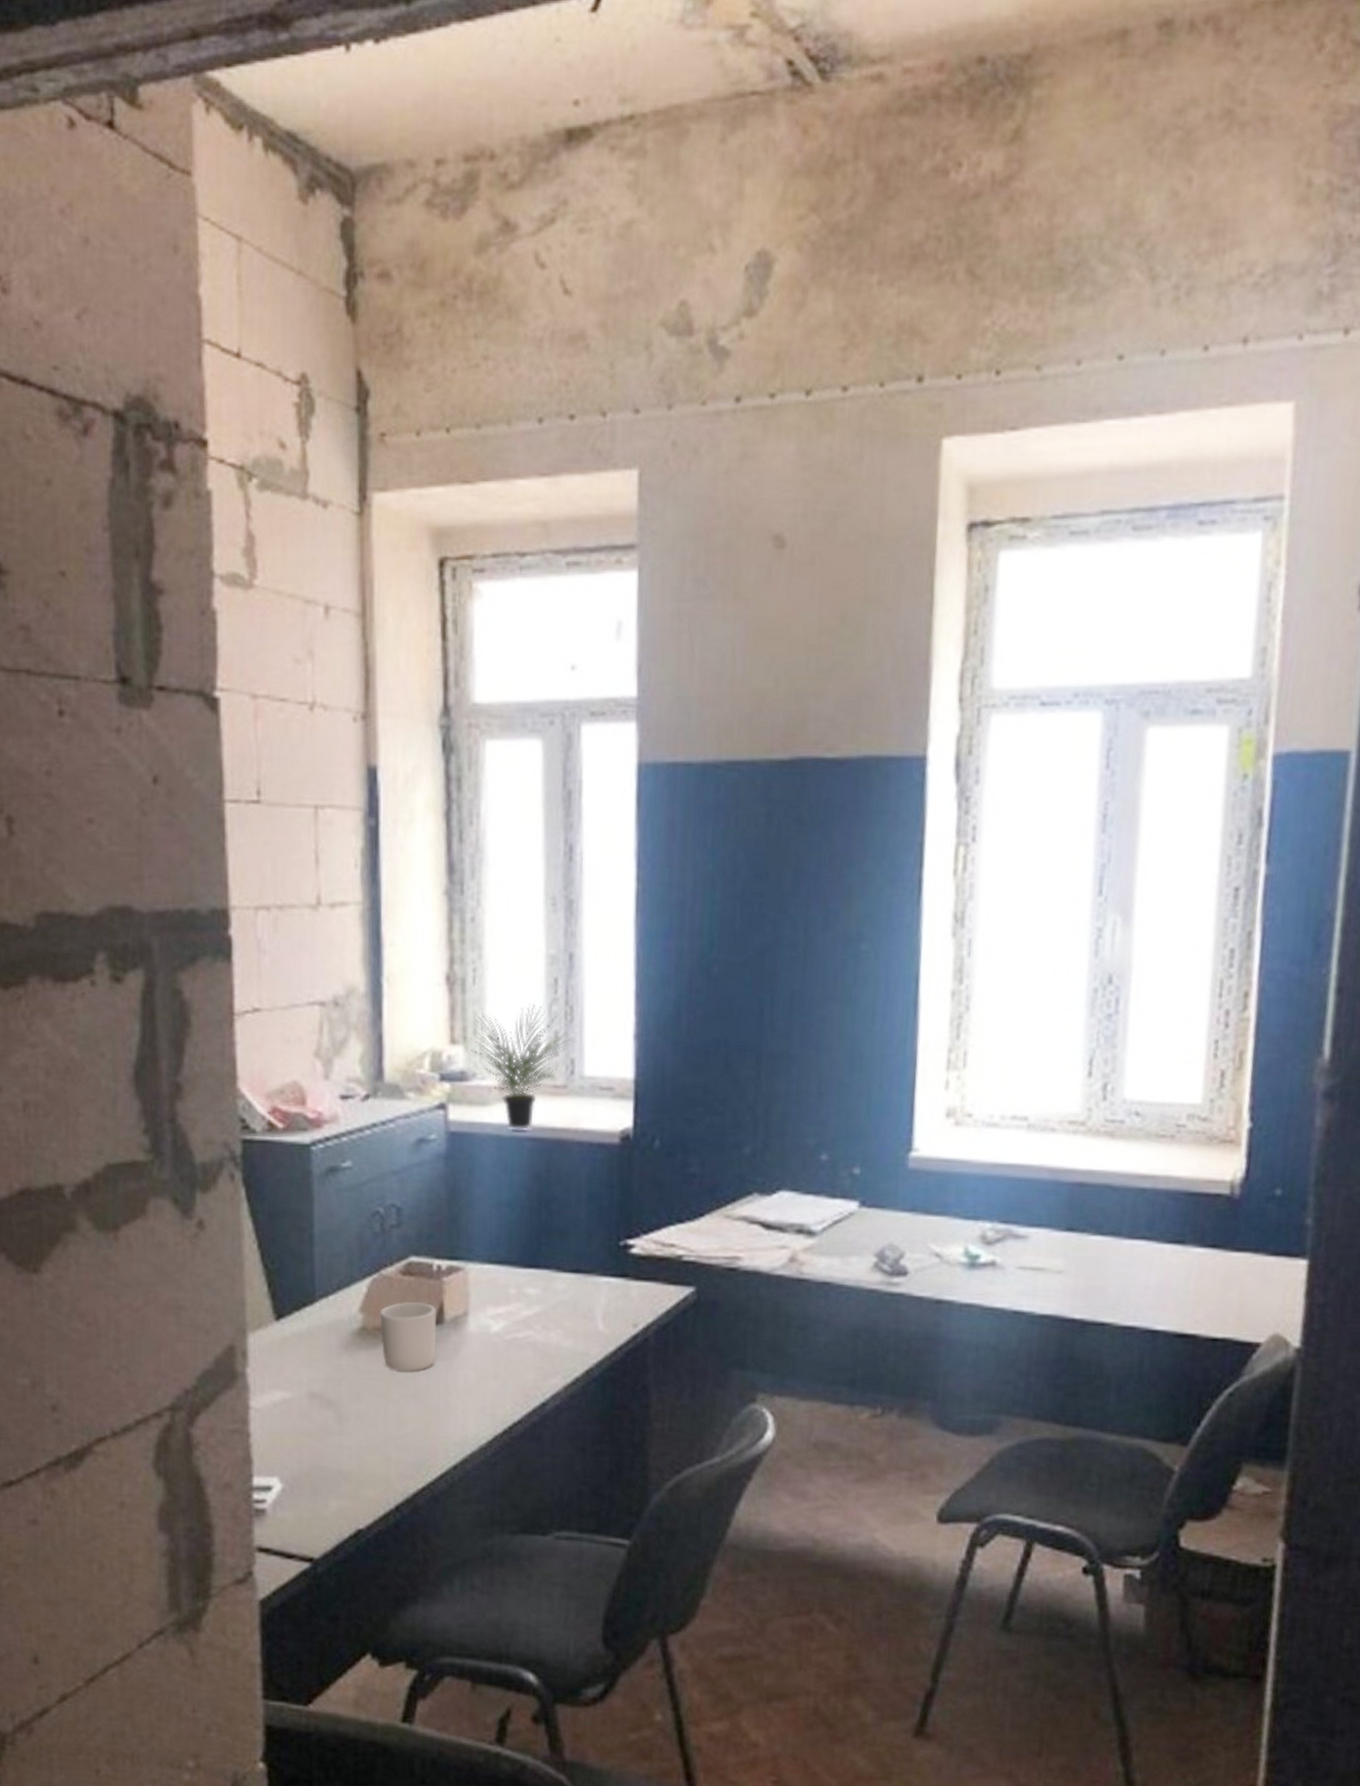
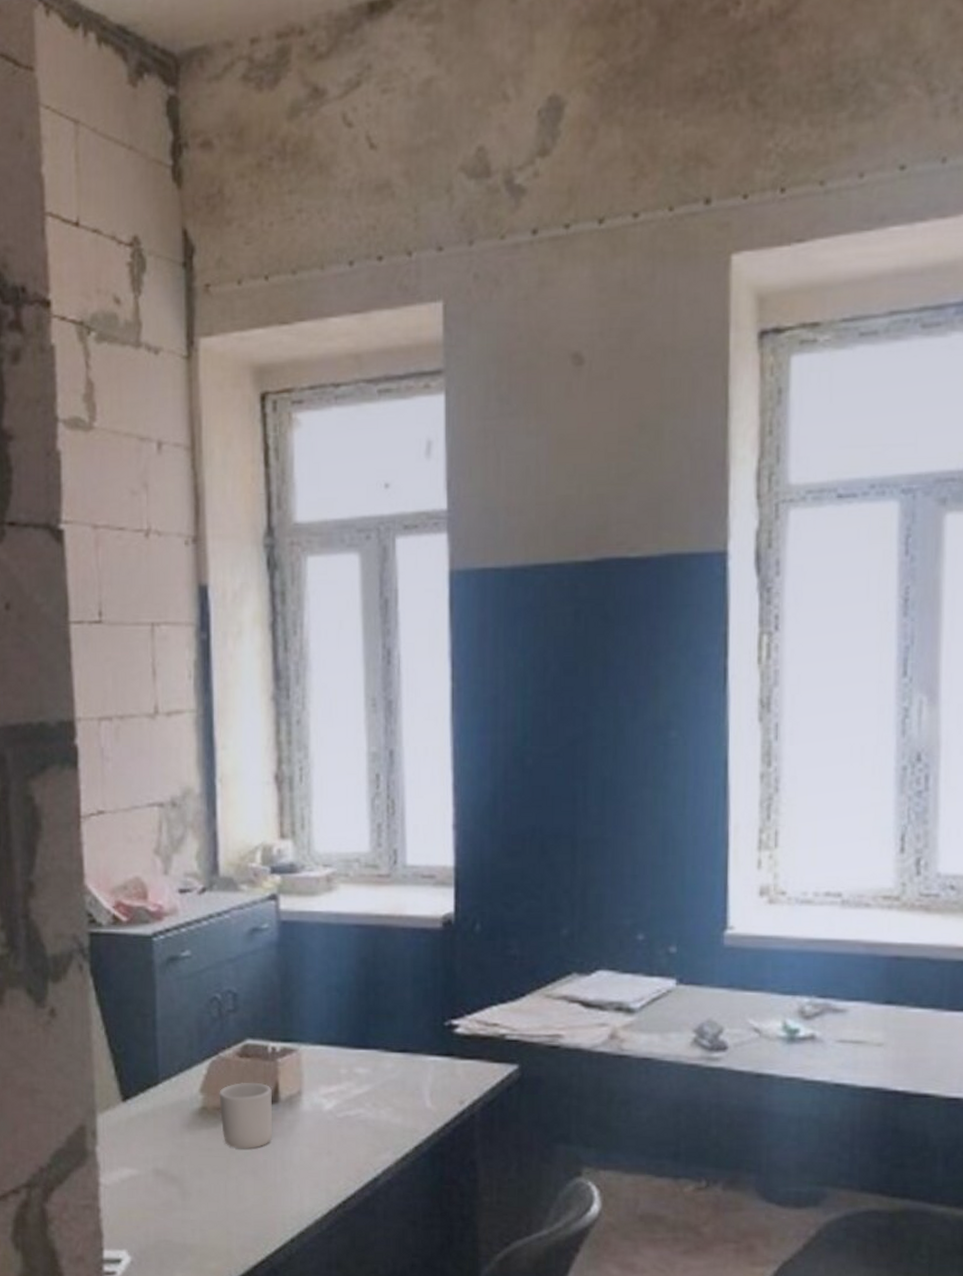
potted plant: present [470,1004,570,1131] -> none [298,799,392,918]

